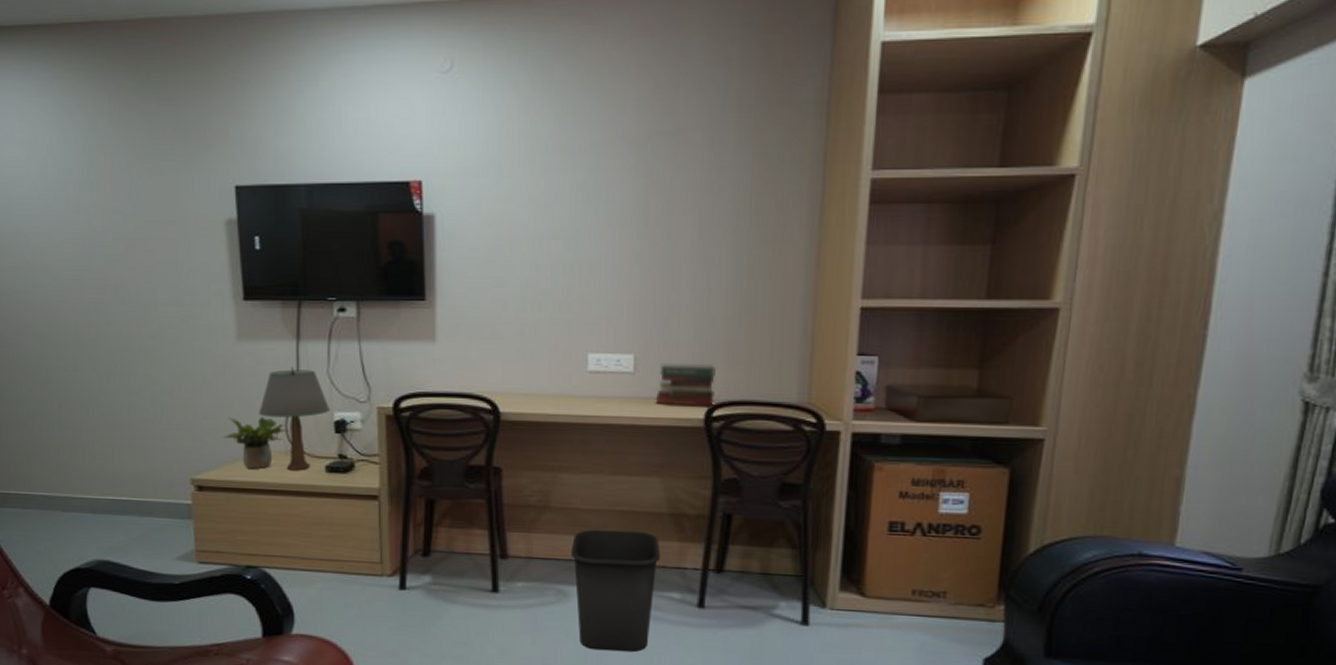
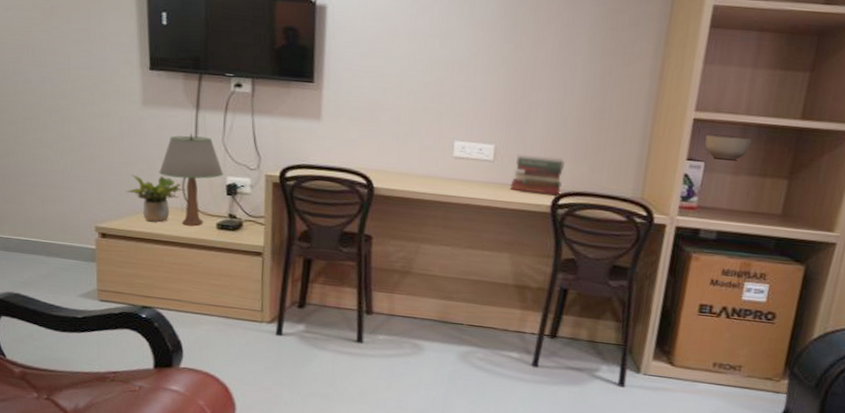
waste bin: present [570,529,661,652] -> none [427,294,505,400]
bowl: none [876,323,931,352] -> present [704,134,752,161]
decorative box: present [883,384,1012,425] -> none [705,187,813,229]

